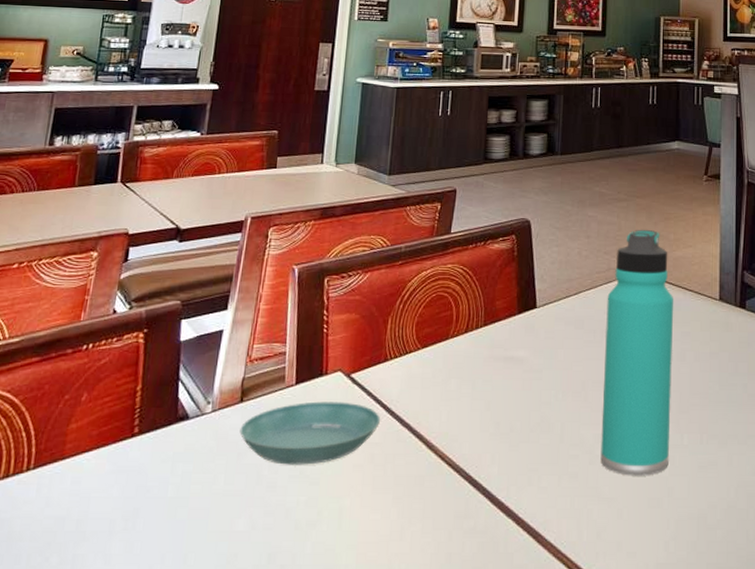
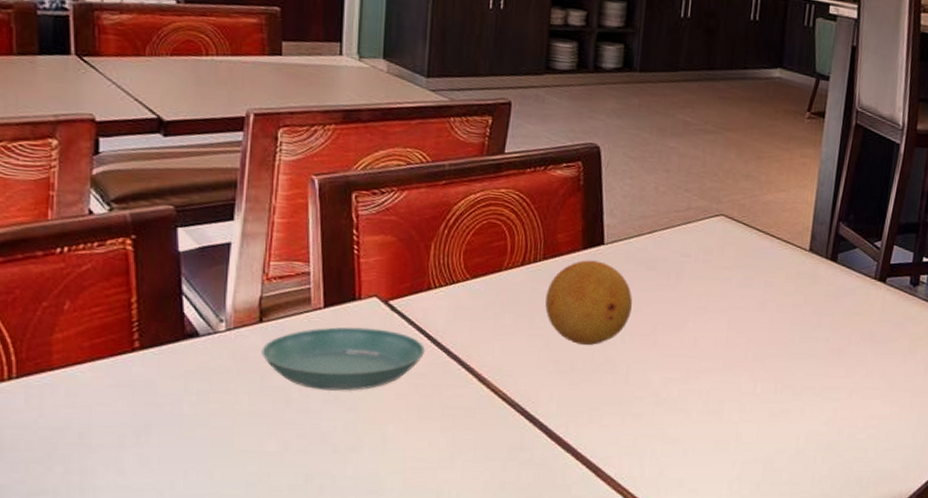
fruit: none [486,323,563,405] -> present [545,260,632,345]
thermos bottle: present [600,229,674,476] -> none [667,167,760,421]

